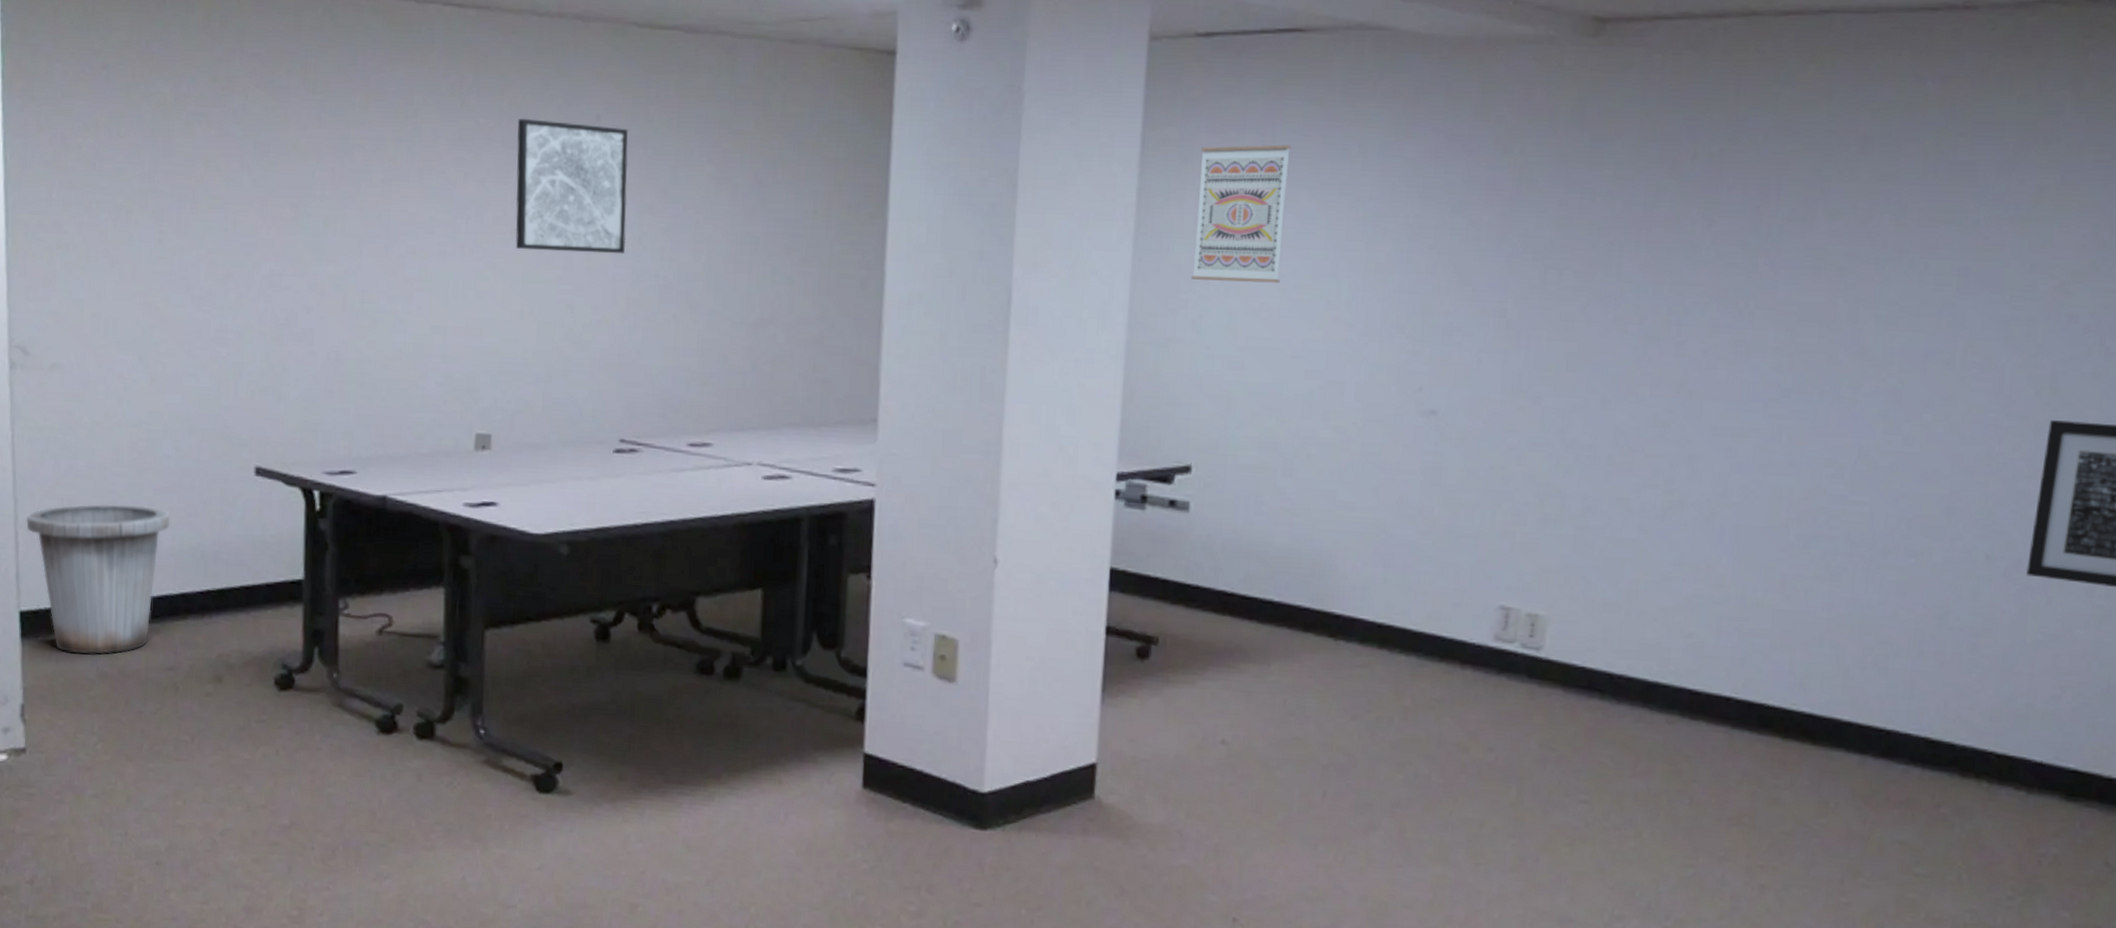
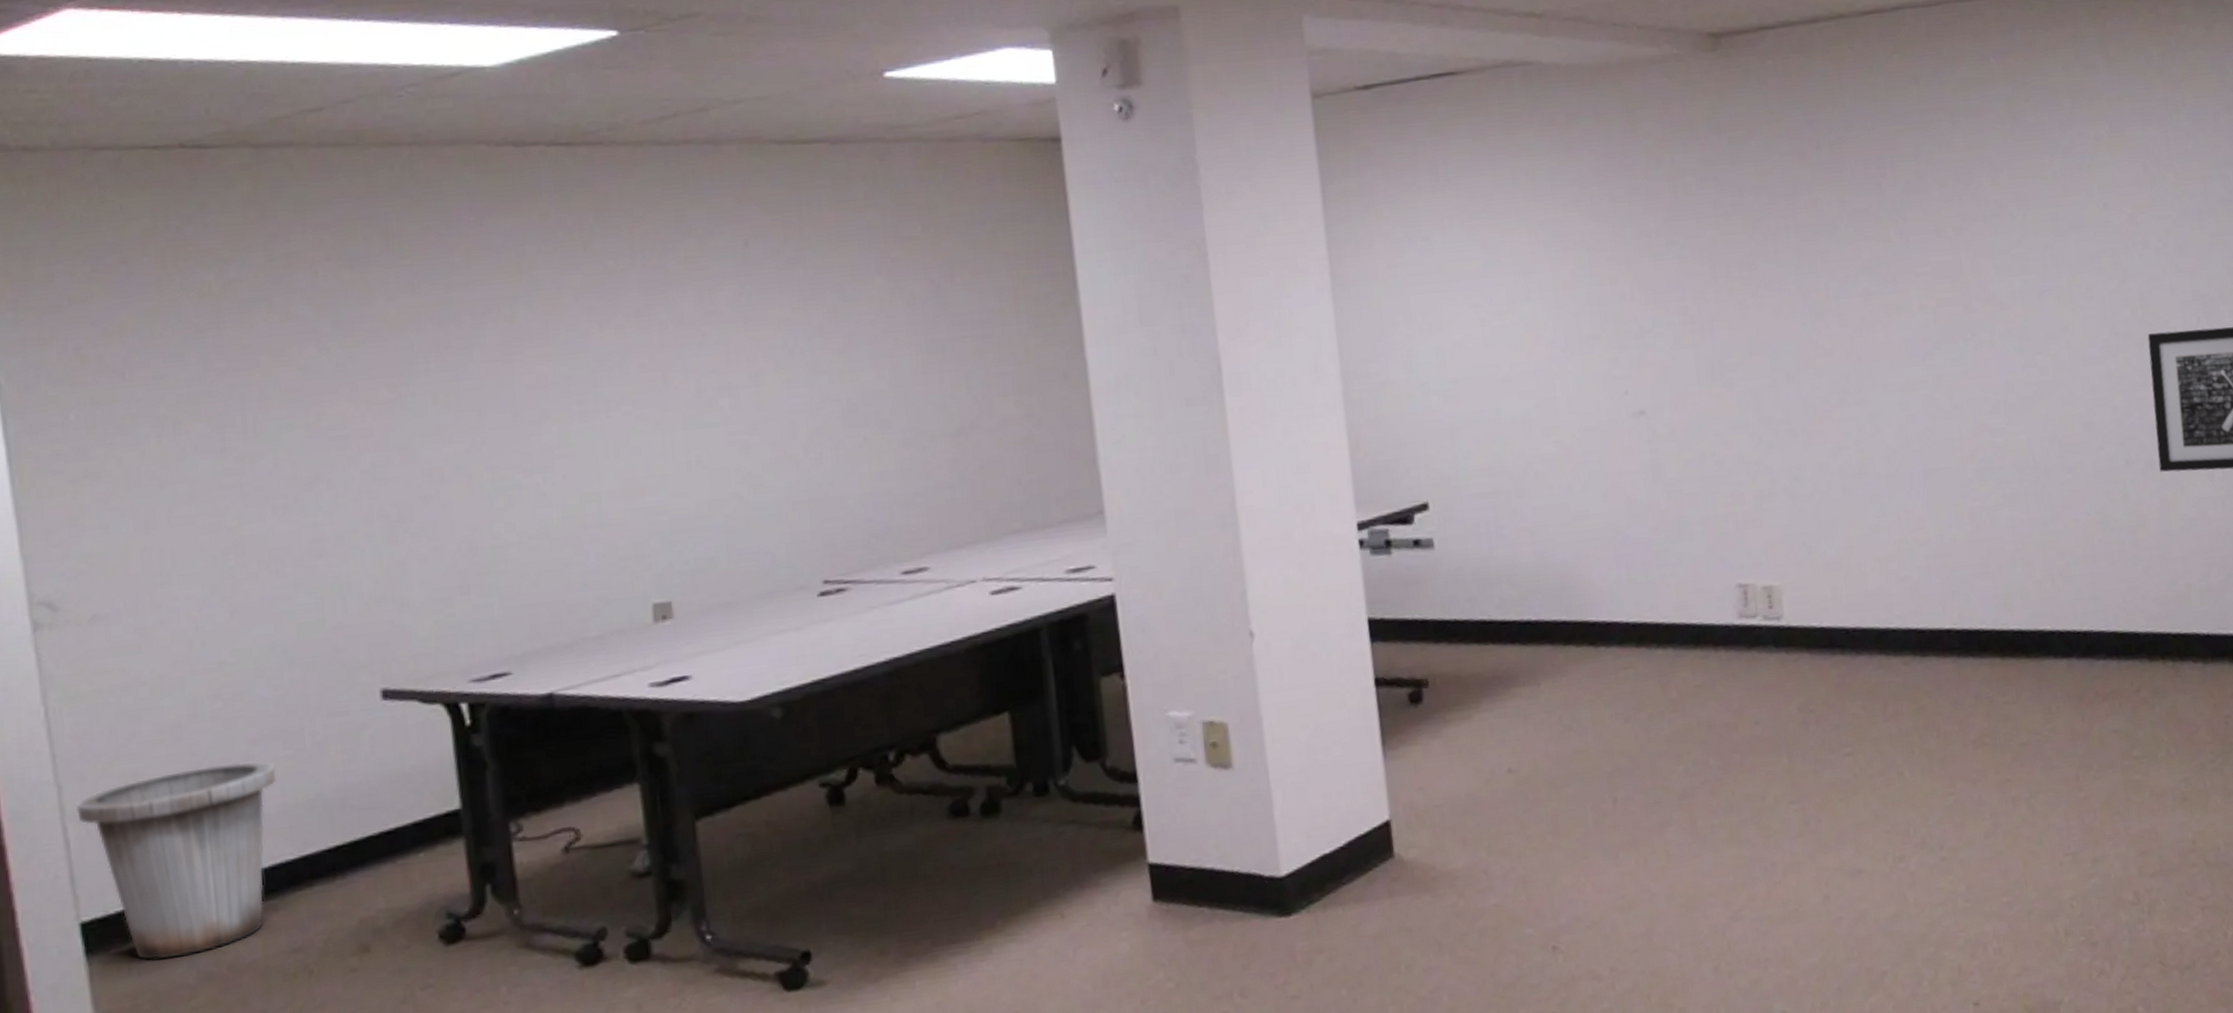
wall art: present [515,119,629,254] -> none [653,250,798,395]
wall art: present [1191,144,1292,283] -> none [1381,181,1478,322]

